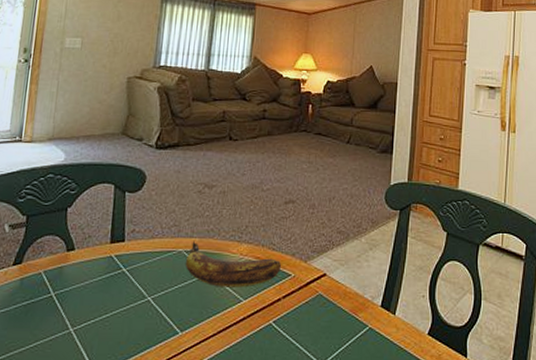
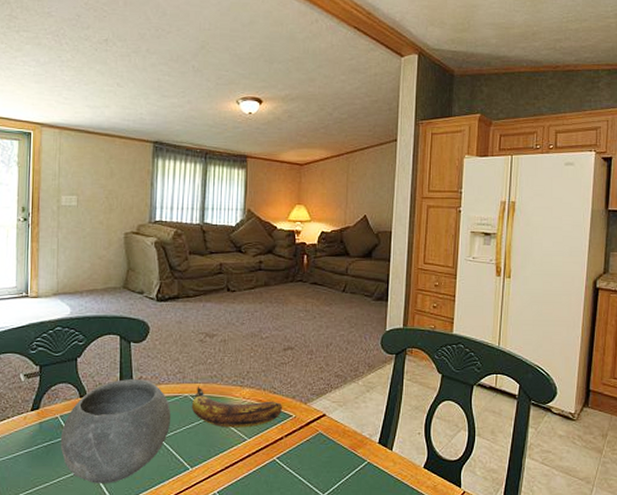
bowl: none [41,232,163,349] -> present [60,379,171,483]

